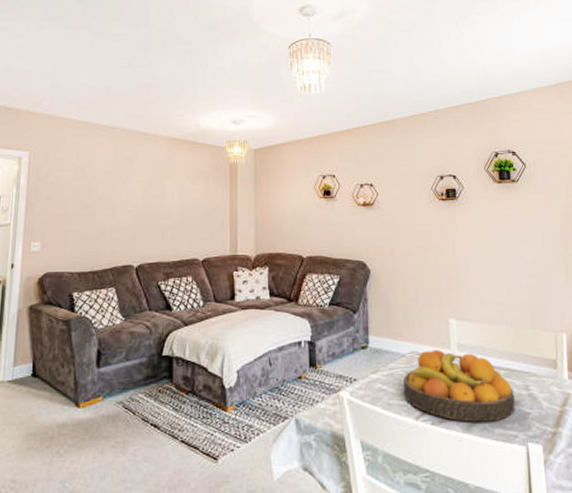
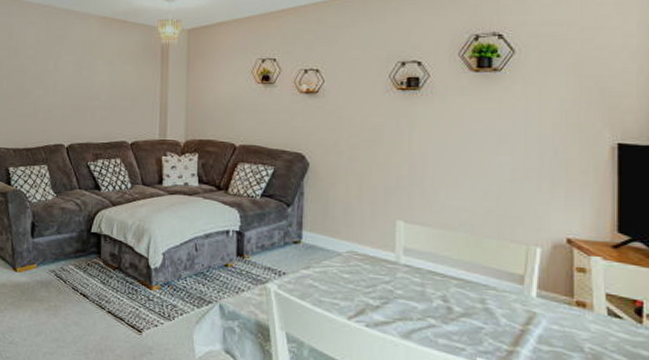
fruit bowl: present [403,350,516,422] -> none [336,251,466,331]

